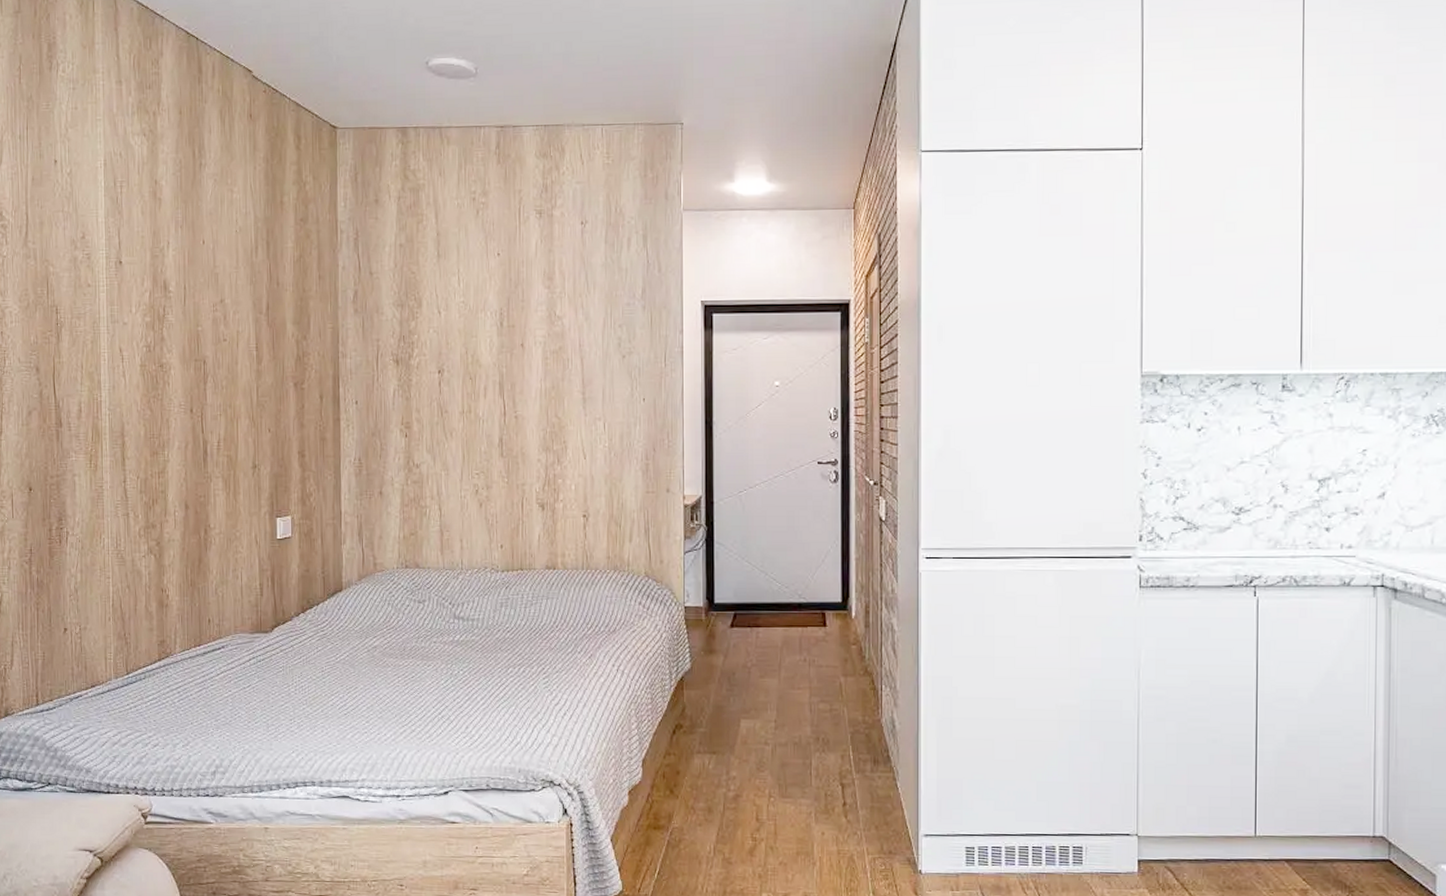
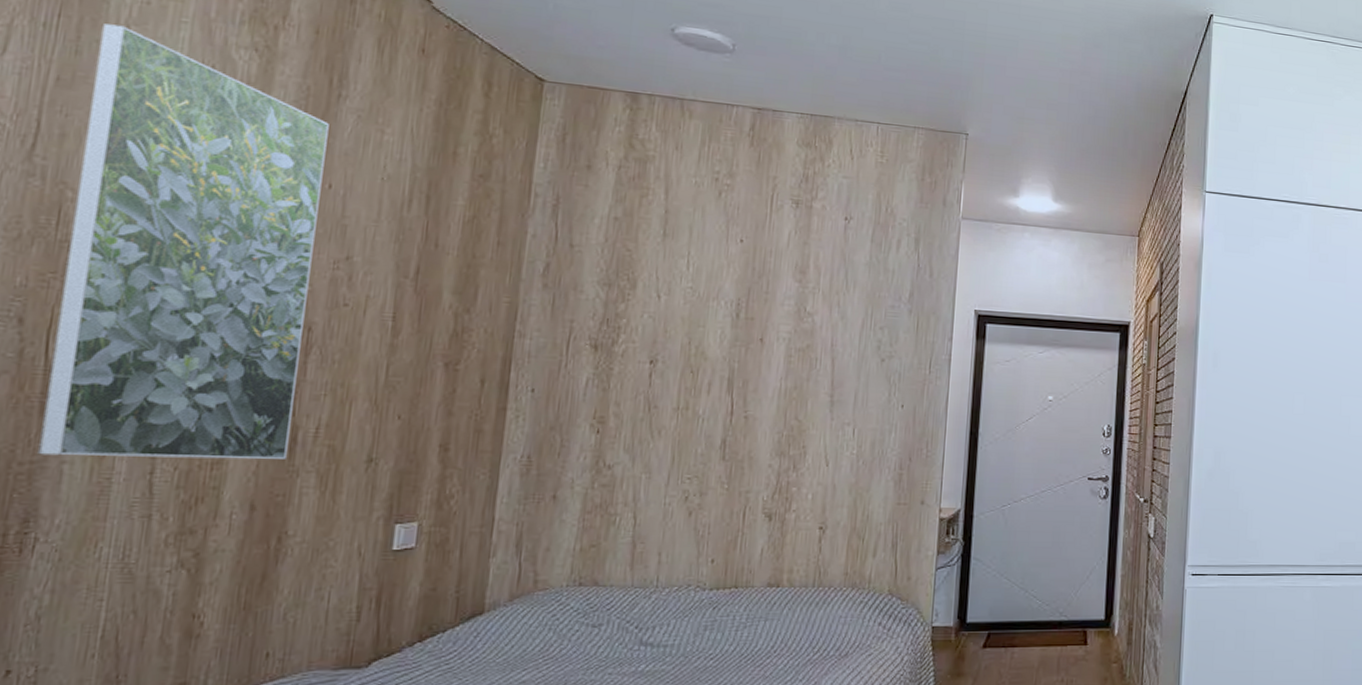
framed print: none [52,129,202,470] -> present [38,23,329,460]

